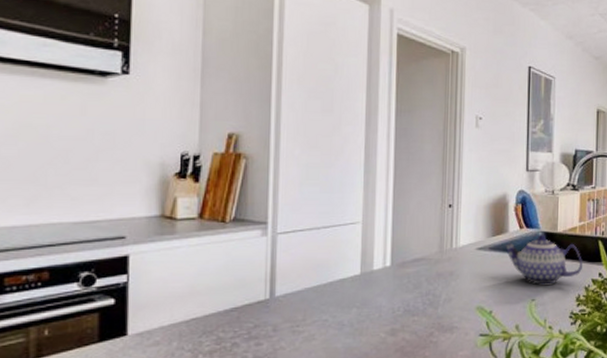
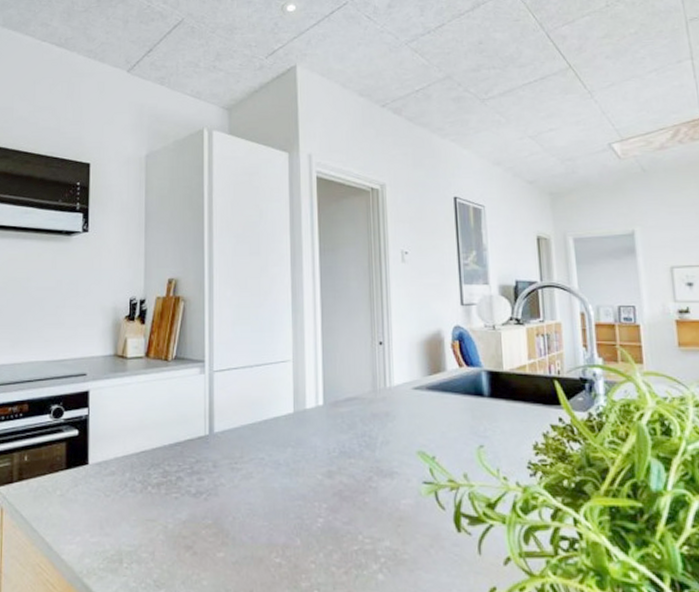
teapot: present [505,233,582,285] -> none [444,371,537,429]

